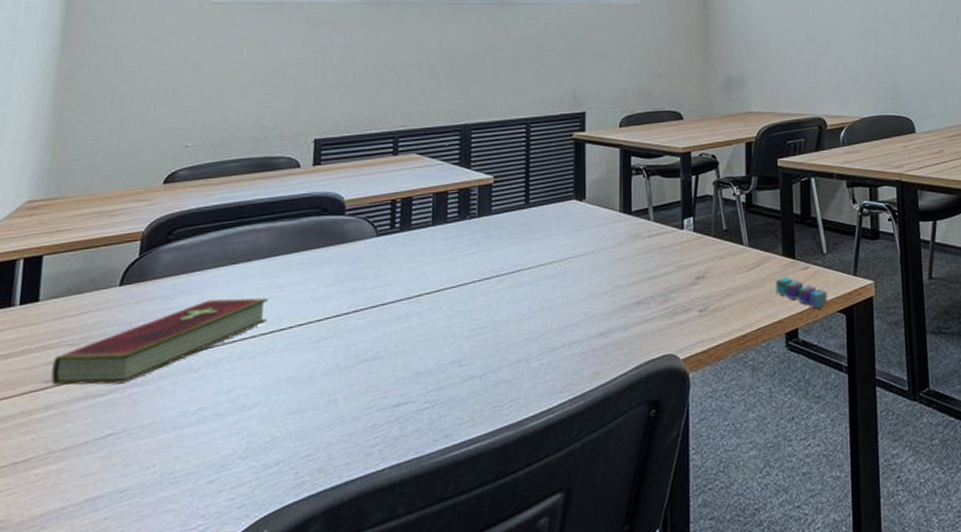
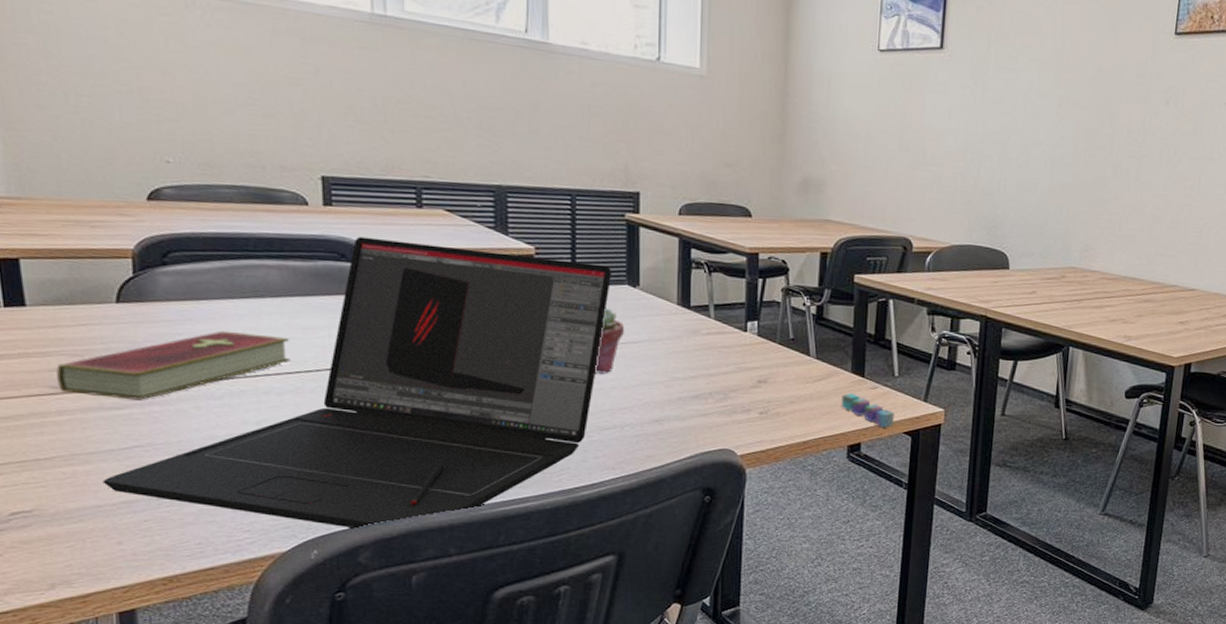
laptop: none [71,183,562,499] -> present [102,236,613,530]
potted succulent: none [544,225,572,292] -> present [594,308,624,374]

